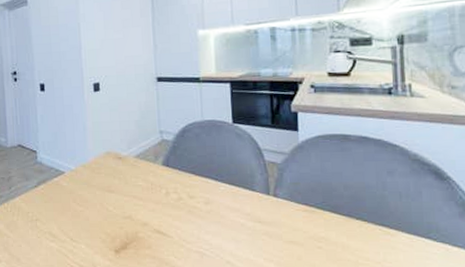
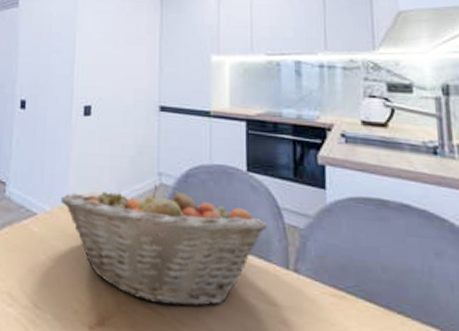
fruit basket: none [82,140,251,230] -> present [60,184,267,307]

